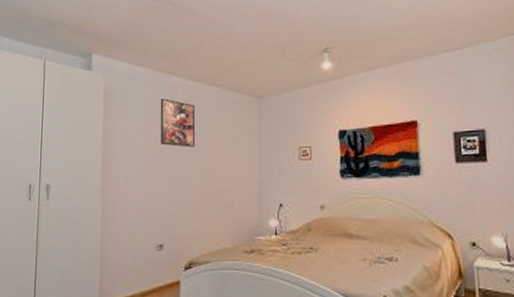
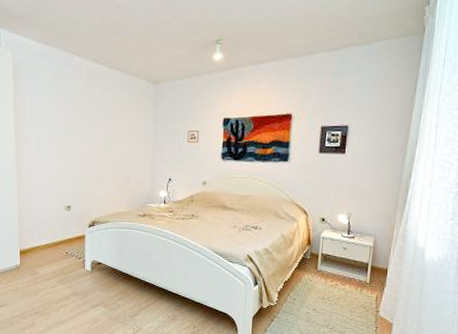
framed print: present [160,98,196,147] -> none [65,78,98,125]

